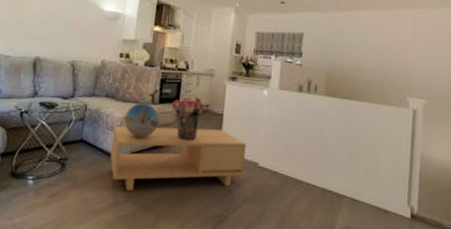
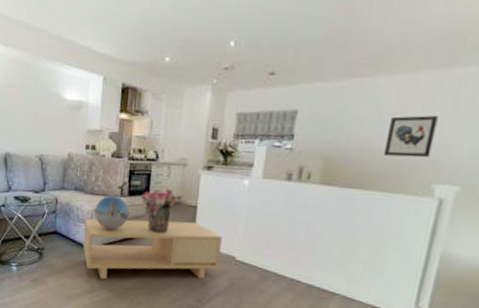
wall art: none [370,42,404,76] -> present [384,115,439,158]

